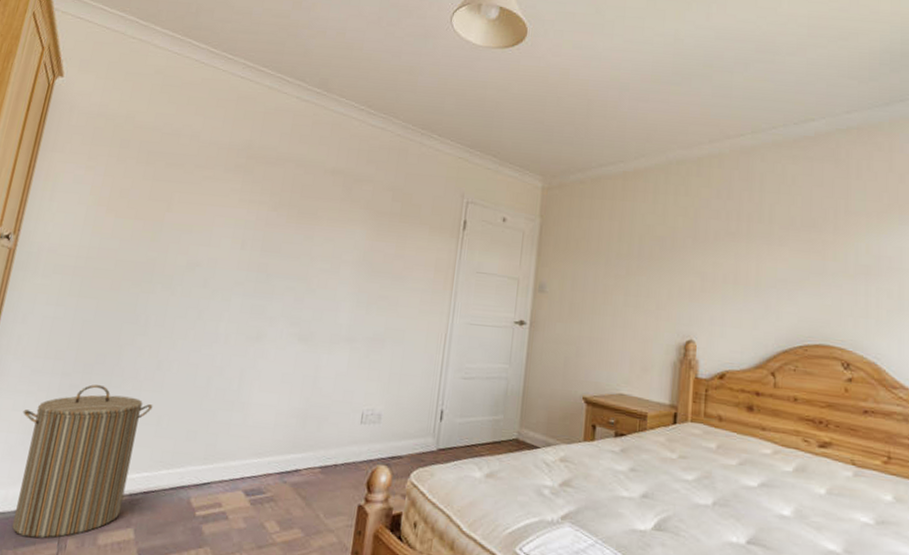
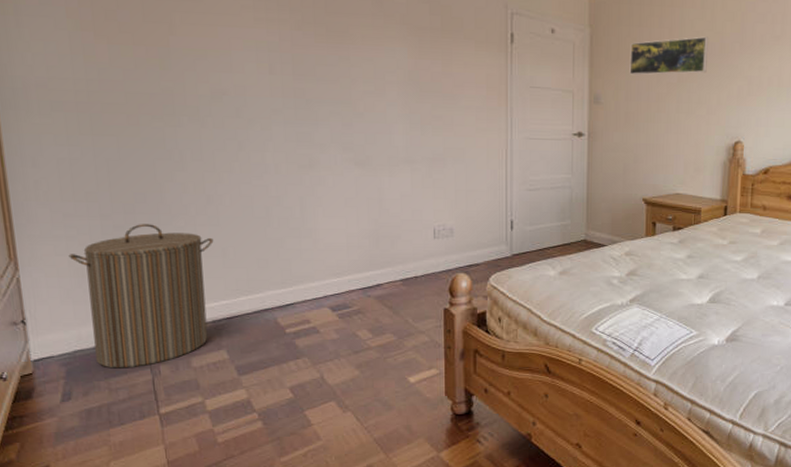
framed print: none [577,230,659,267] -> present [629,36,708,75]

